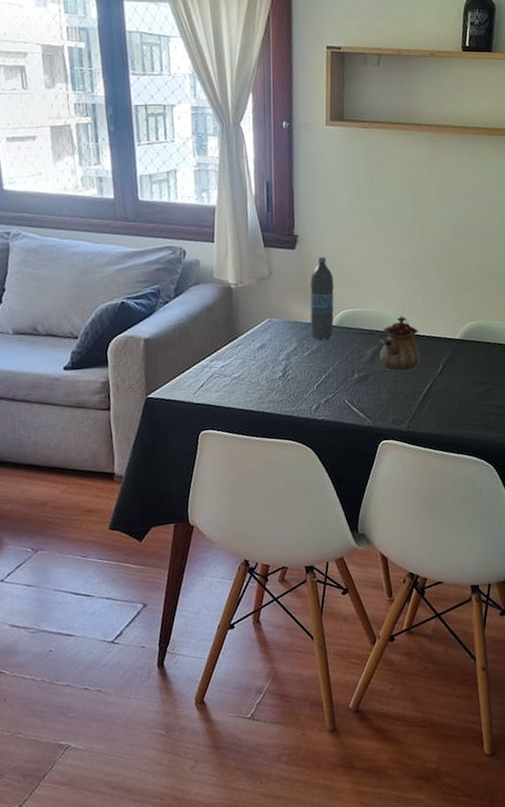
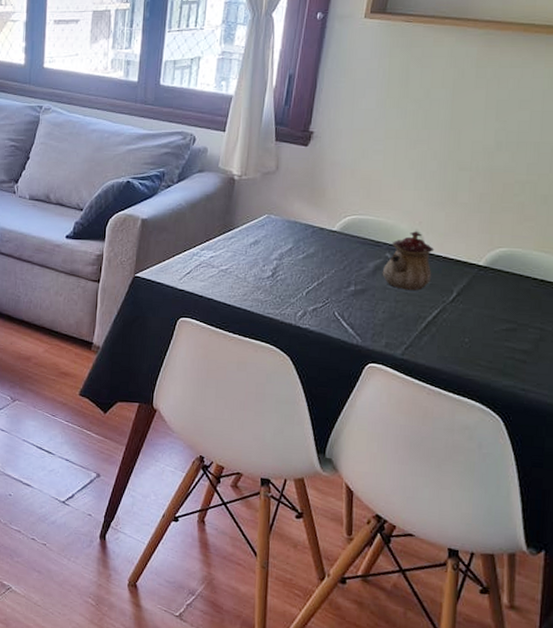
water bottle: present [310,257,334,341] -> none [310,157,345,246]

